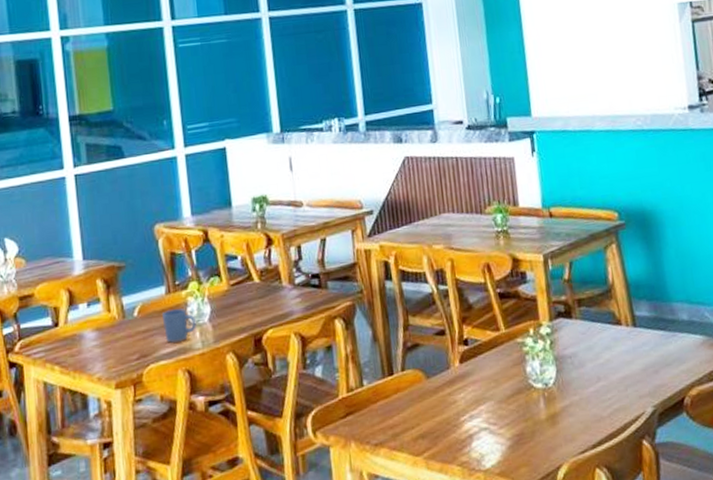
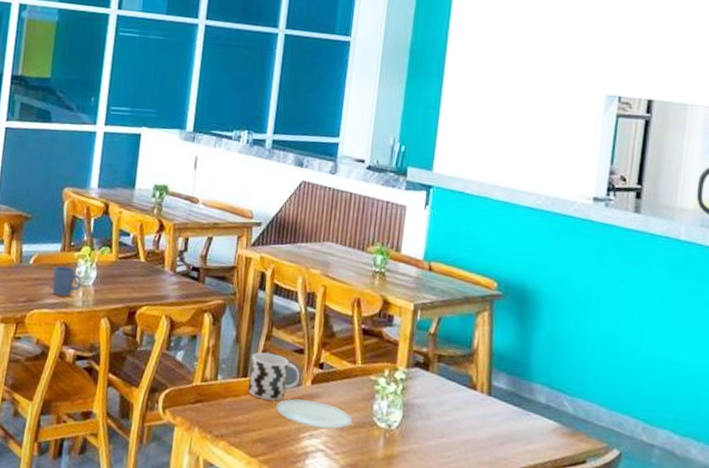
cup: none [393,342,447,394] -> present [247,352,300,401]
plate: none [429,379,509,409] -> present [276,399,353,430]

